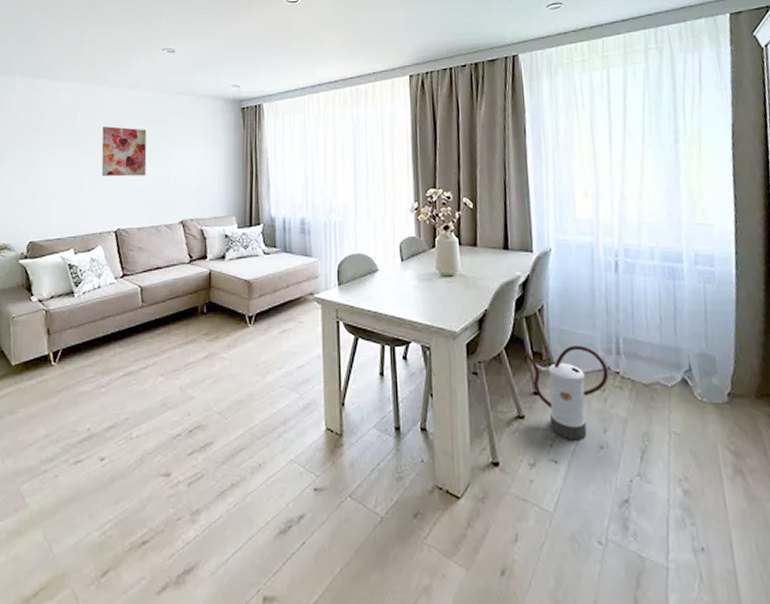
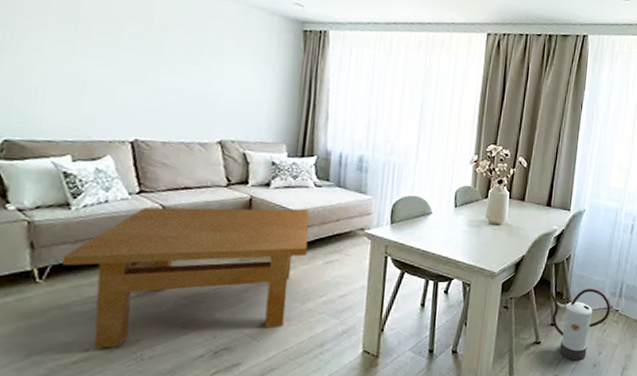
table: none [69,278,263,427] -> present [62,207,309,348]
wall art: present [101,126,147,177] -> none [114,17,181,85]

